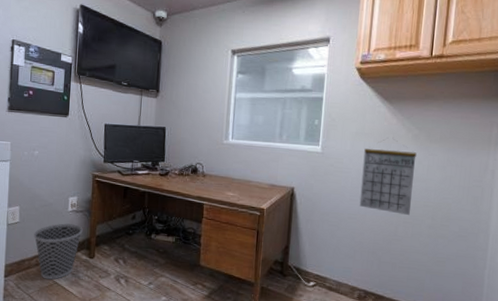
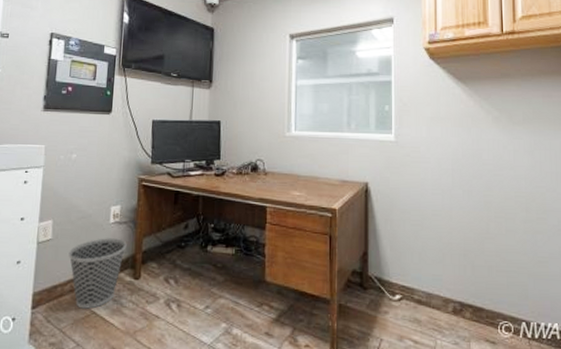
calendar: present [359,149,417,216] -> none [442,135,501,209]

